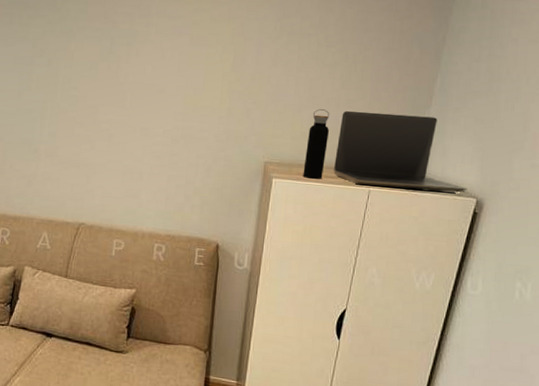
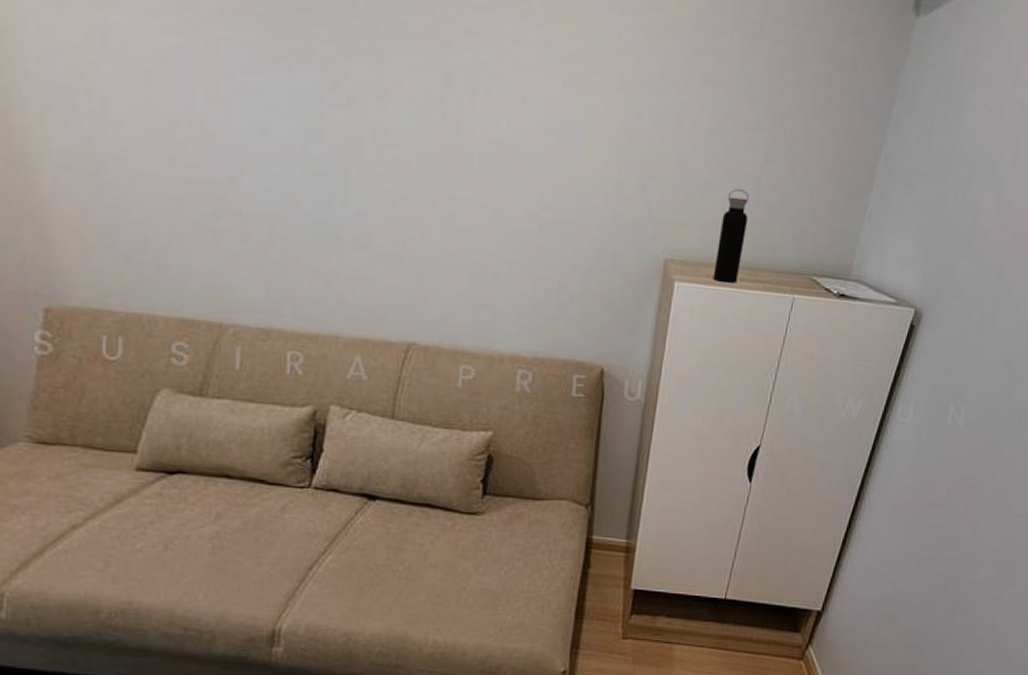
laptop computer: present [334,111,467,193] -> none [751,193,906,301]

